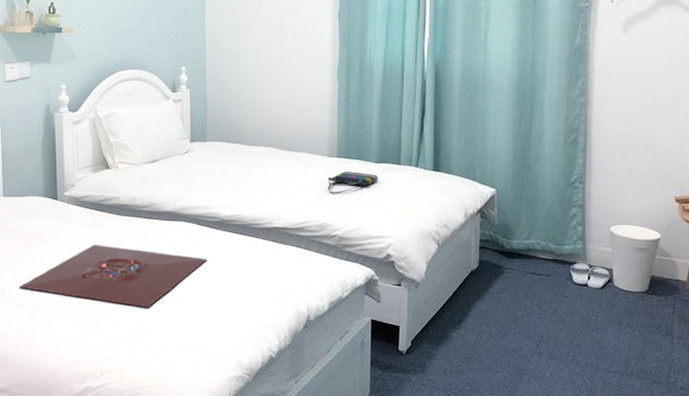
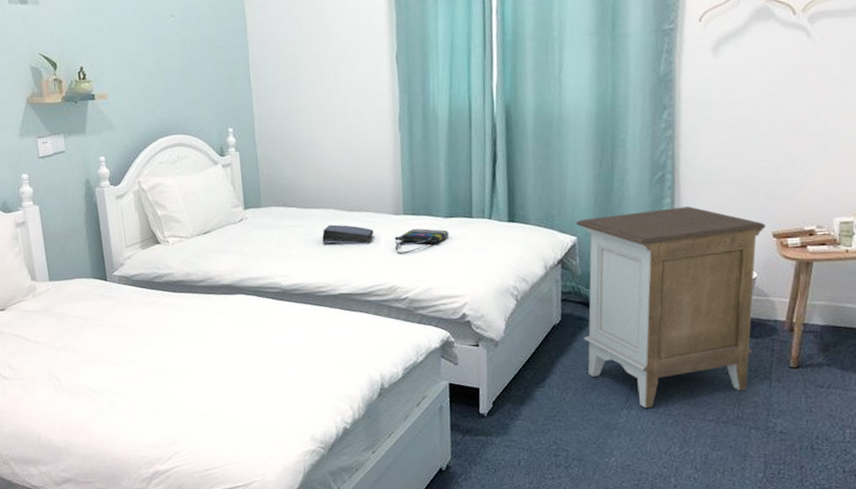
tray: present [18,244,207,308] -> none [74,324,271,387]
book: none [261,162,309,183] -> present [322,224,374,245]
nightstand: none [495,168,670,357] -> present [575,206,766,409]

